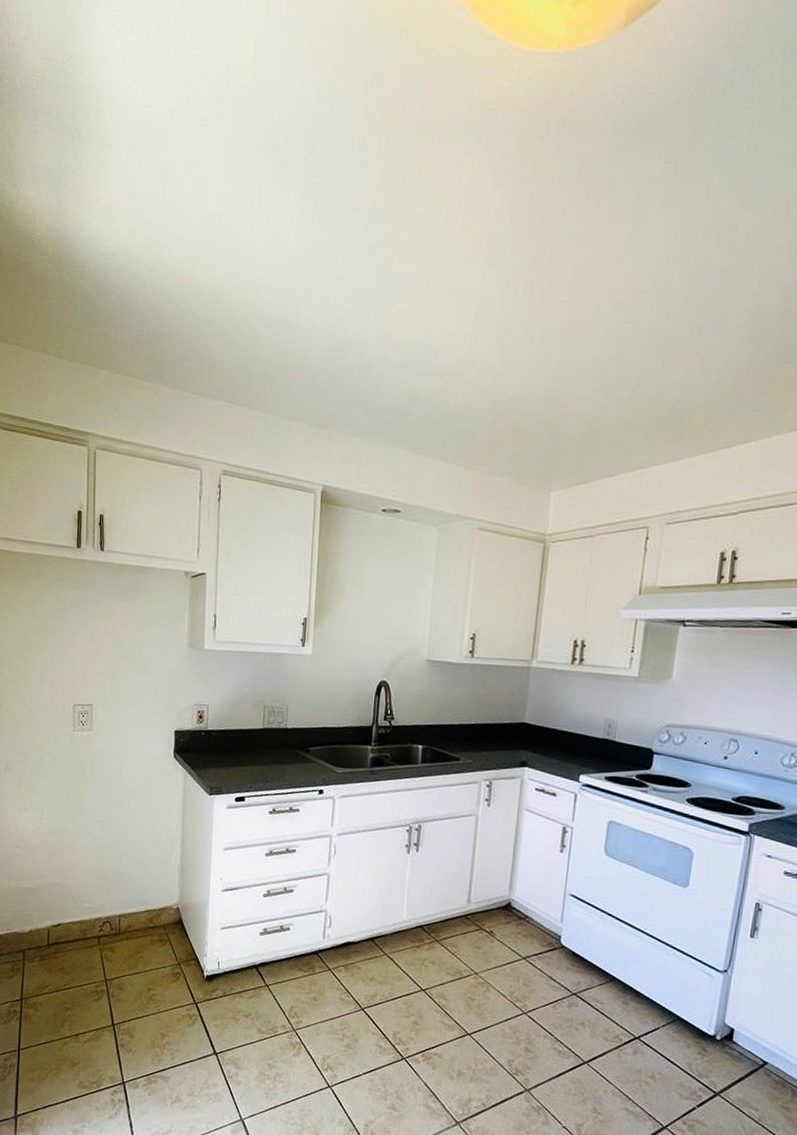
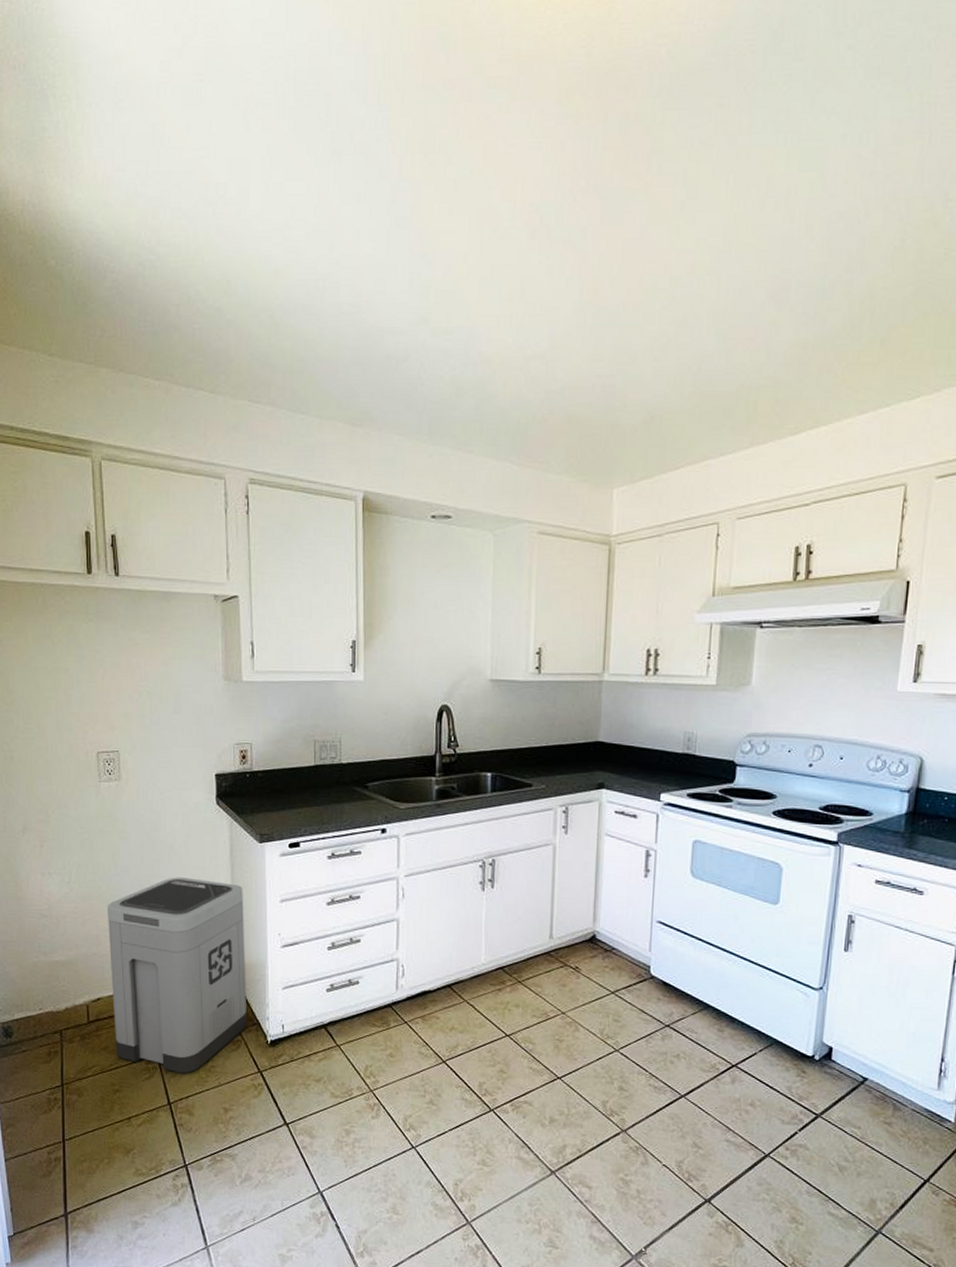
trash can: none [70,820,192,999] -> present [106,877,247,1074]

